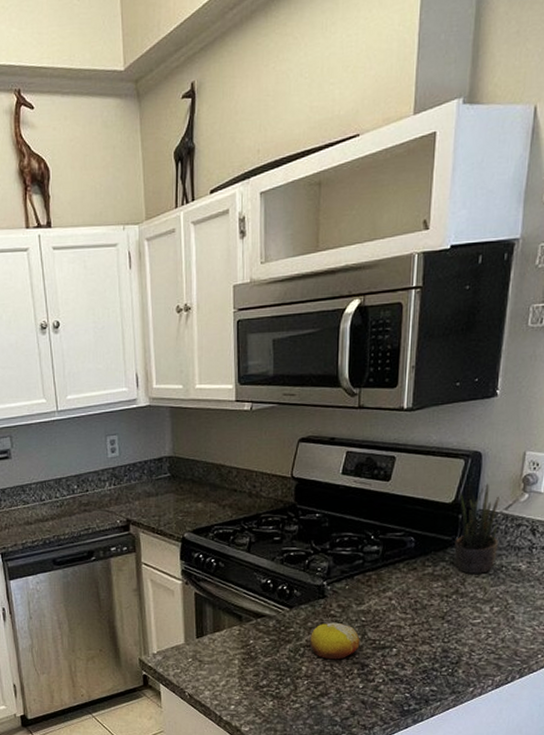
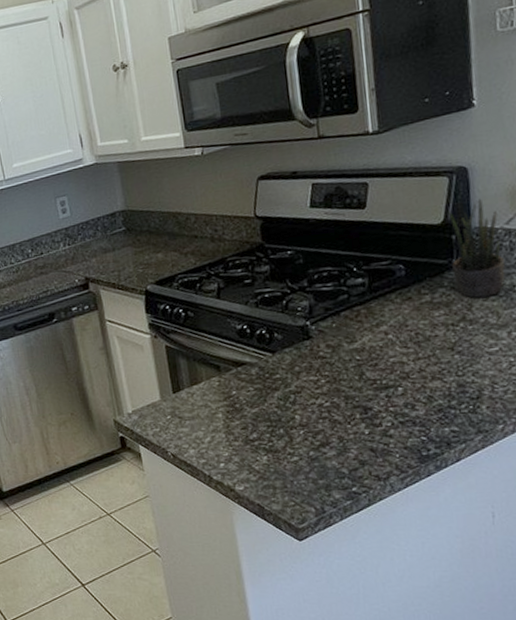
fruit: present [310,622,360,660] -> none [300,364,358,405]

